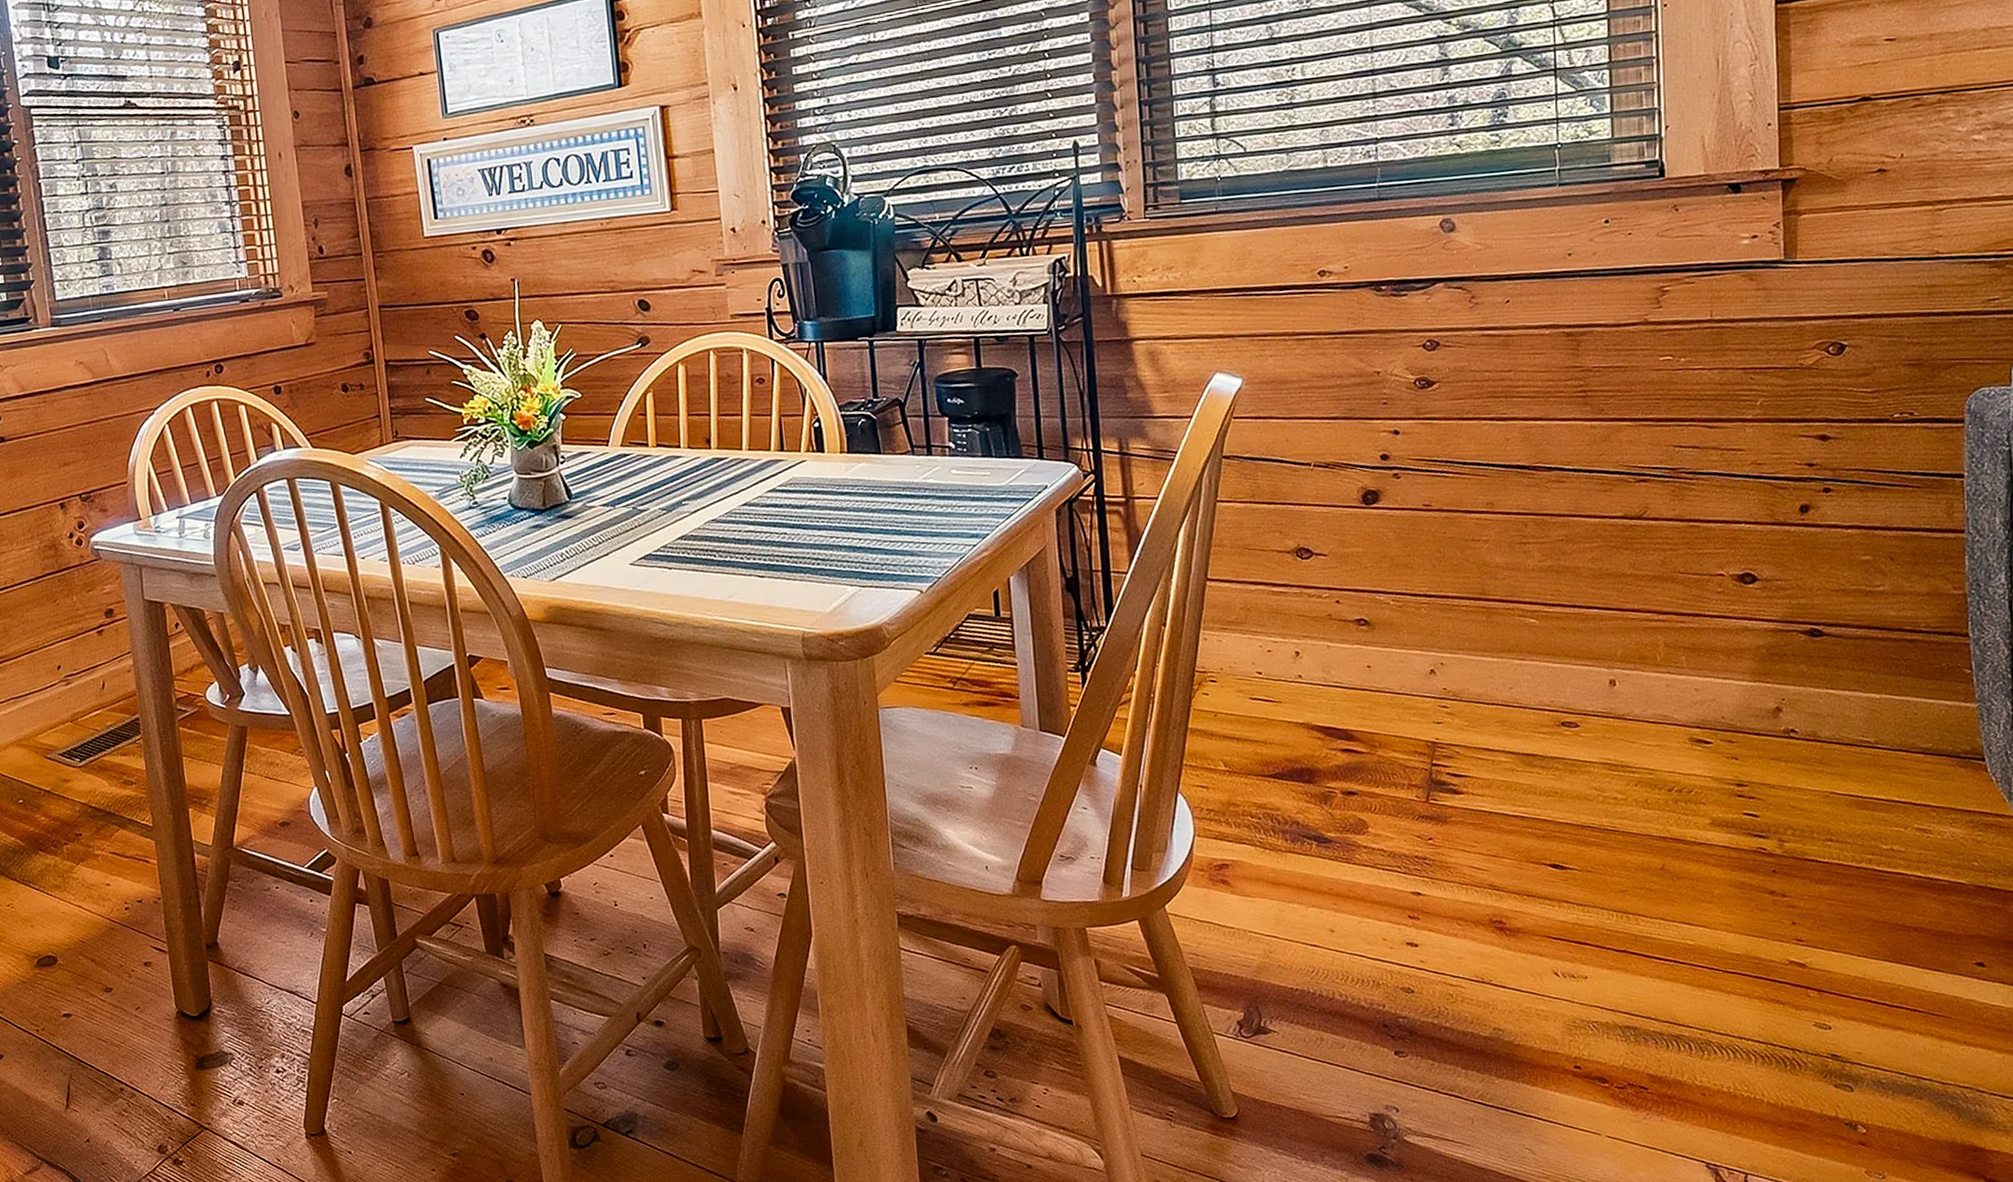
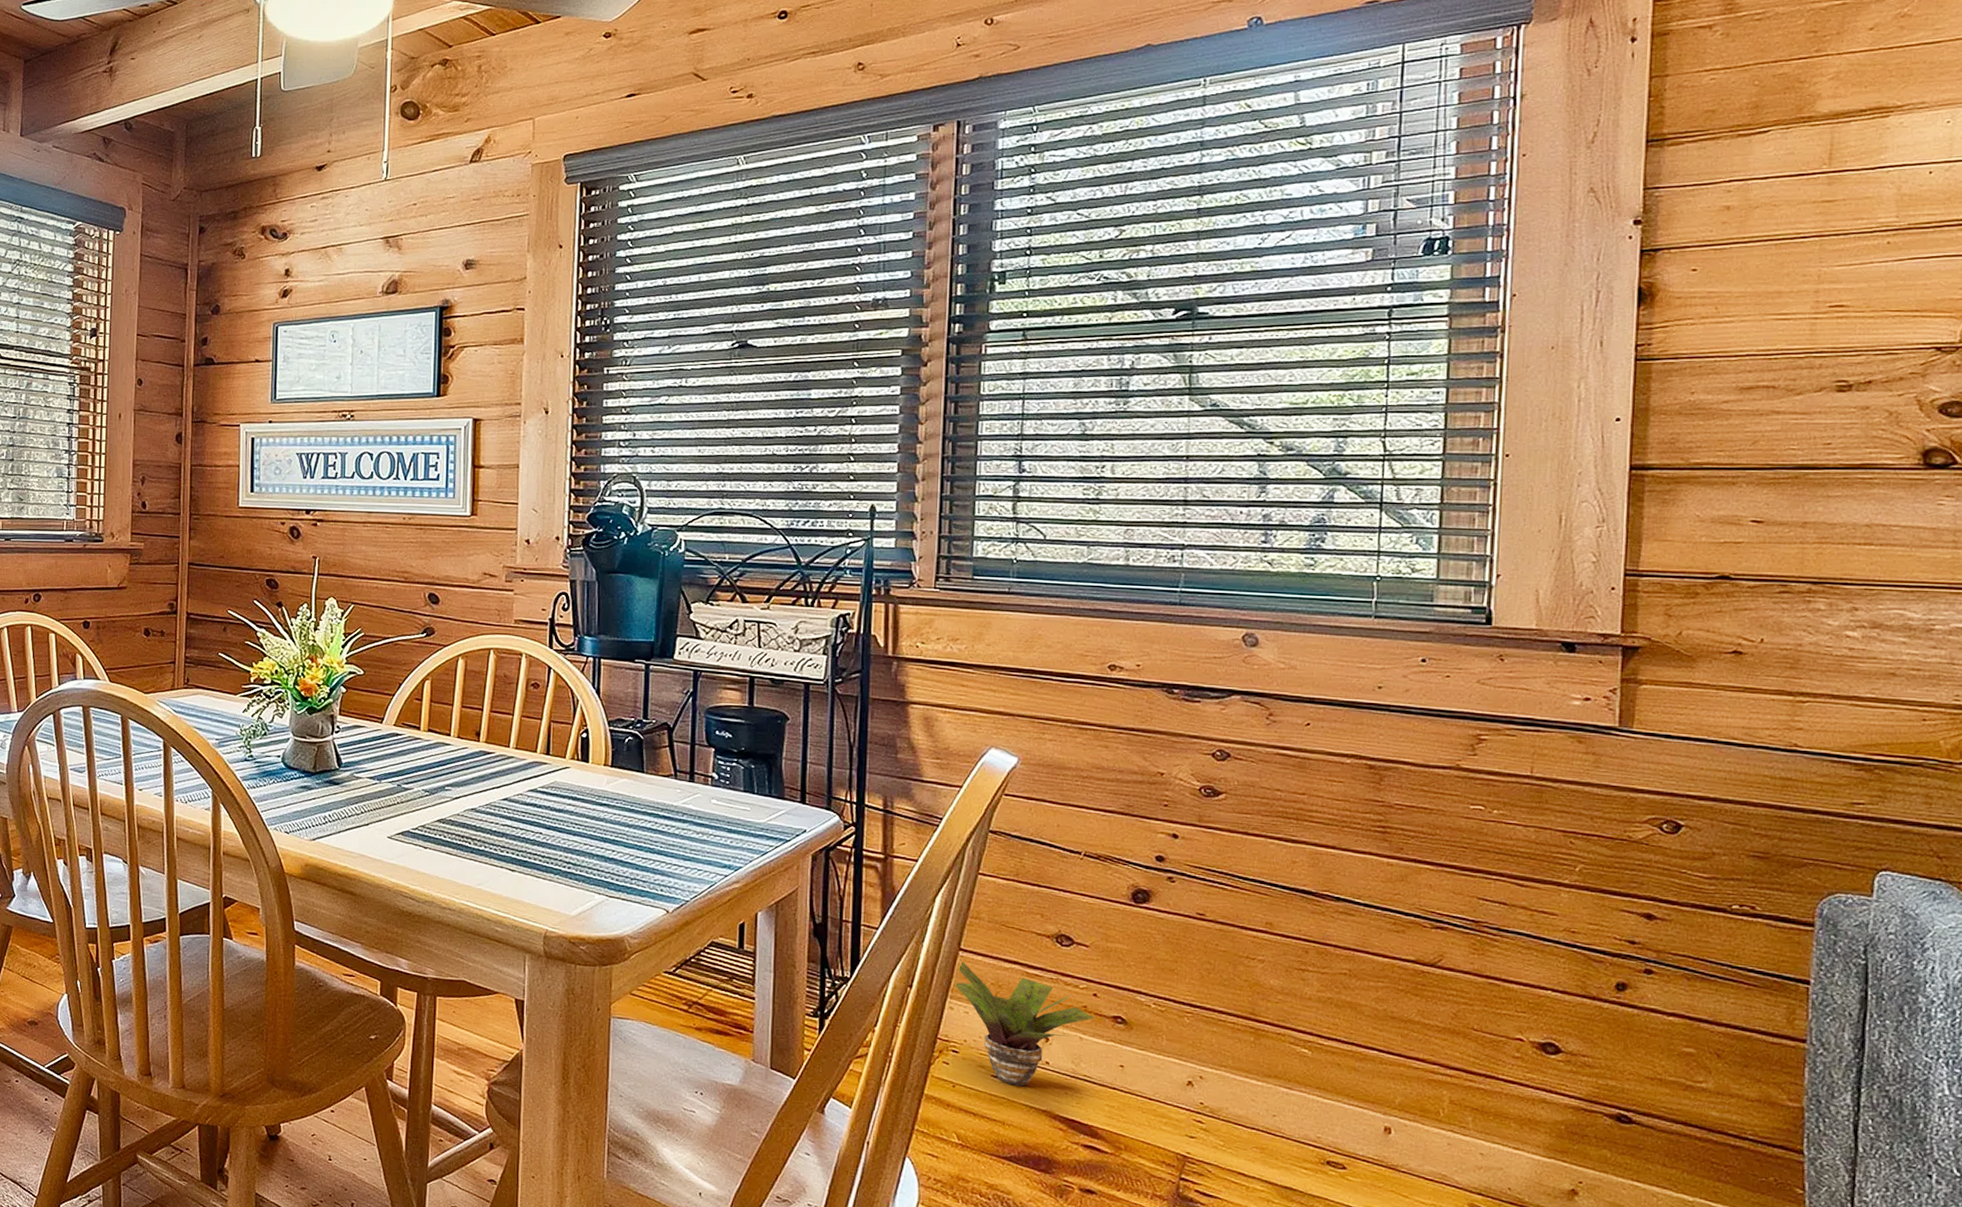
potted plant: none [1205,591,1339,705] -> present [954,961,1094,1087]

